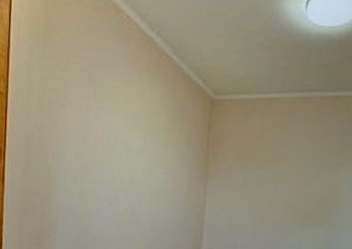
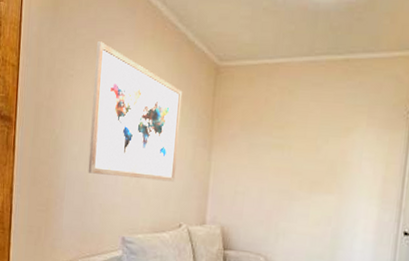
wall art: none [81,71,178,215] -> present [88,41,183,182]

